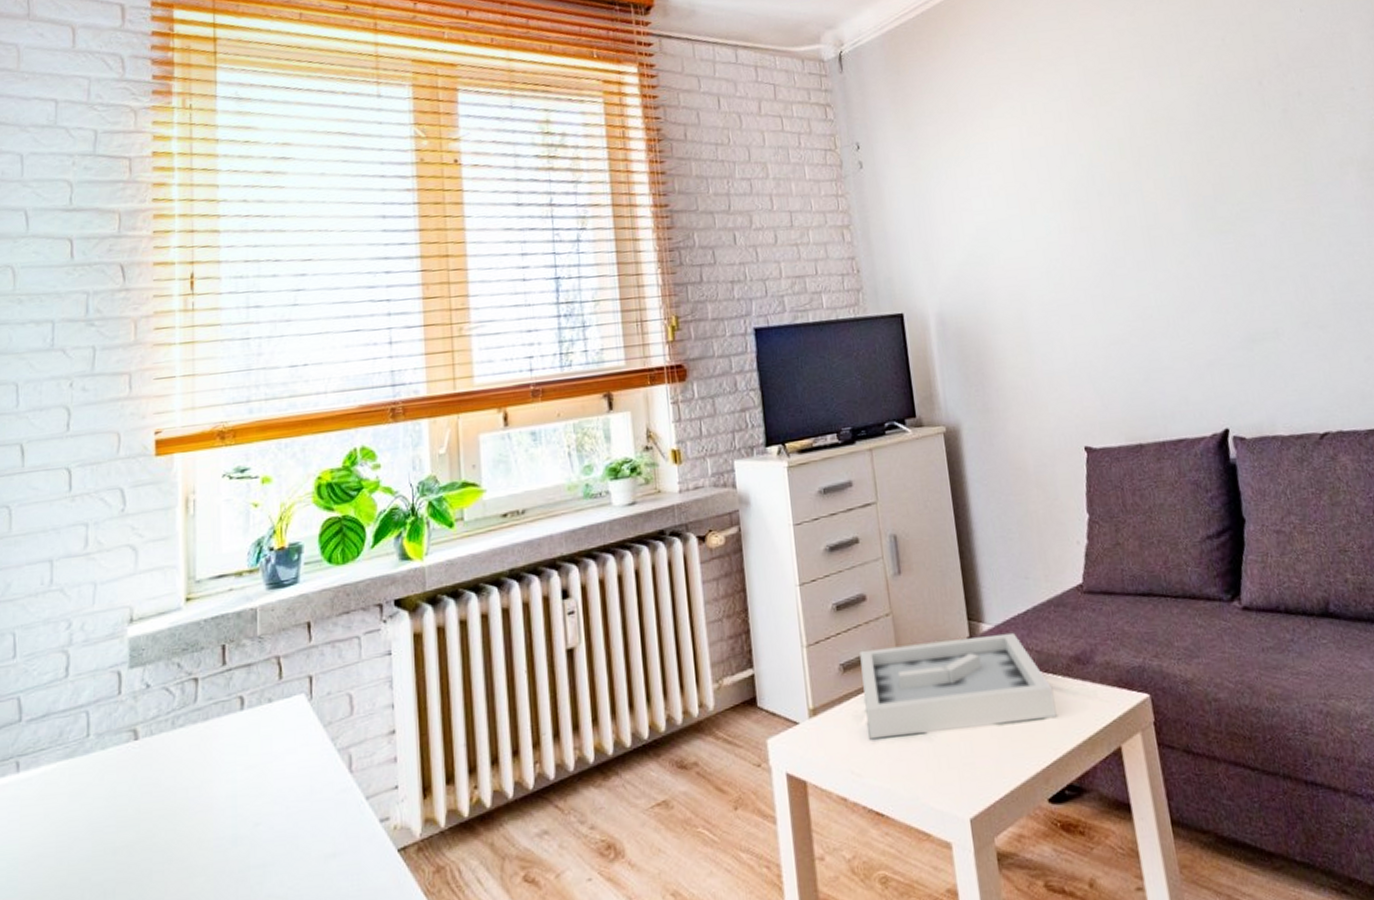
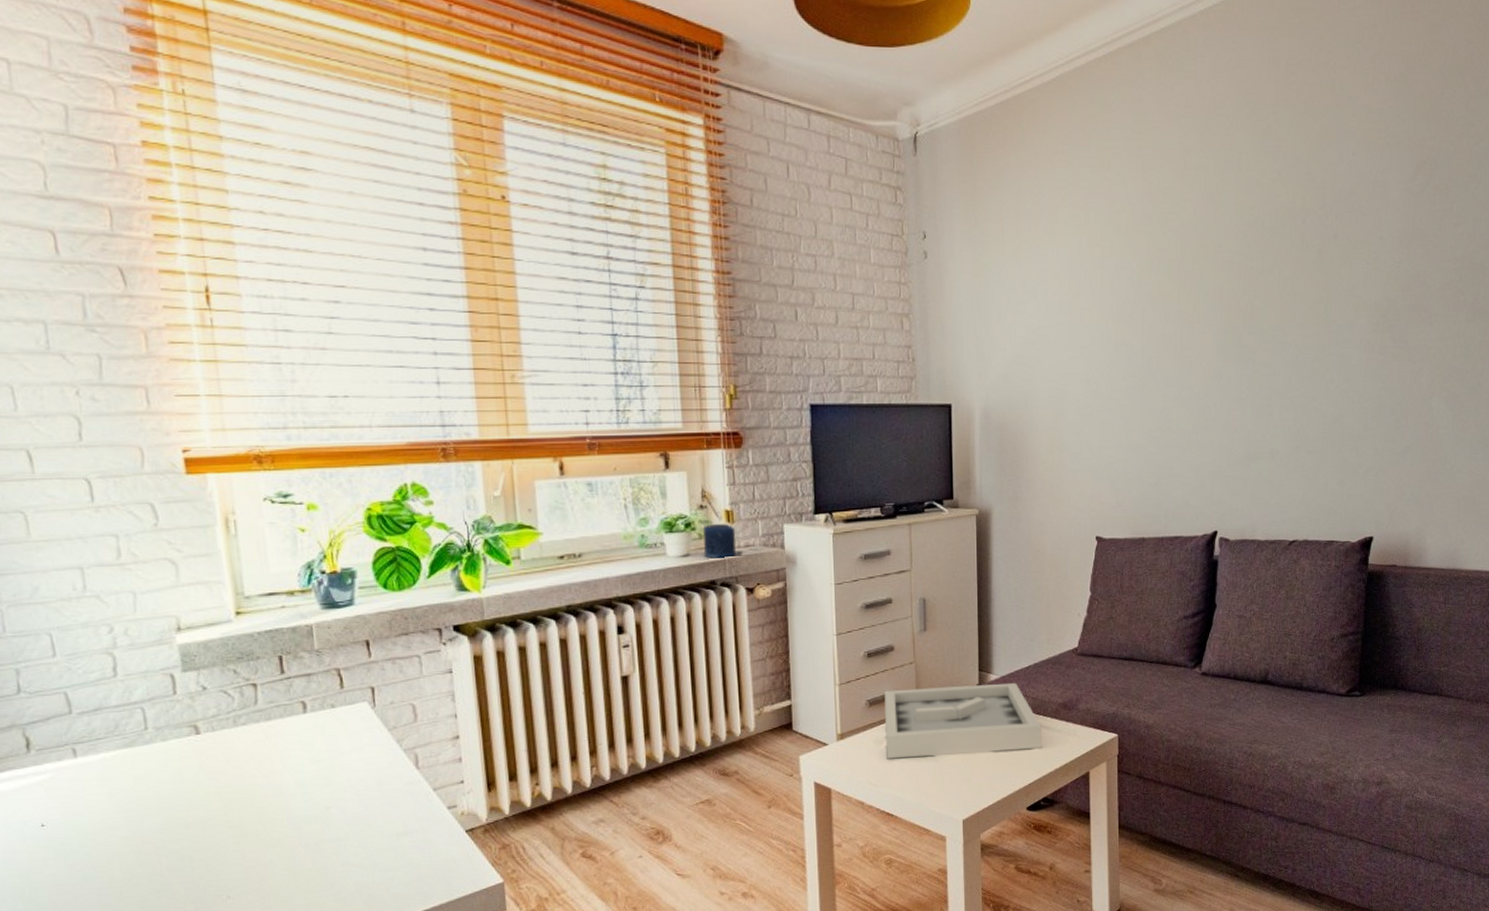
candle: none [649,465,685,505] -> present [703,524,736,558]

